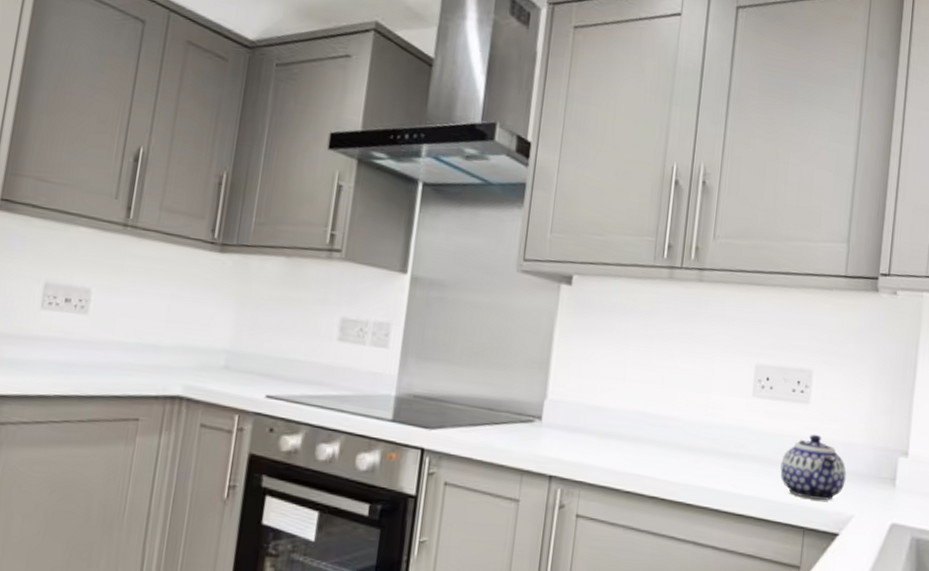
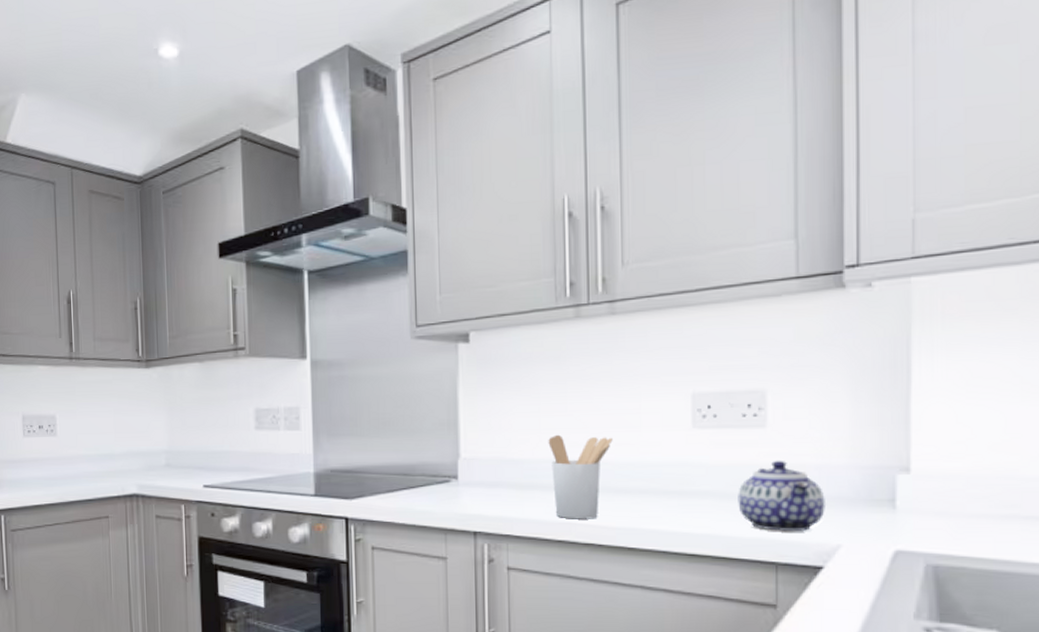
utensil holder: none [627,387,686,473] -> present [548,434,613,519]

